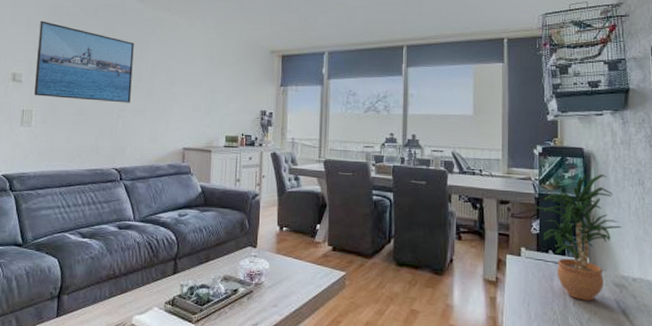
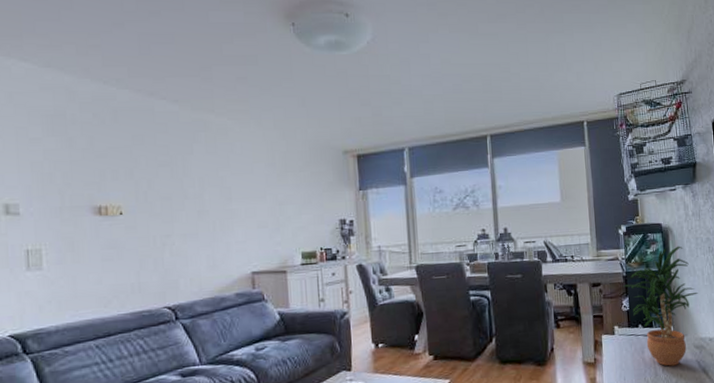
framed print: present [34,21,134,103] -> none [35,133,177,231]

